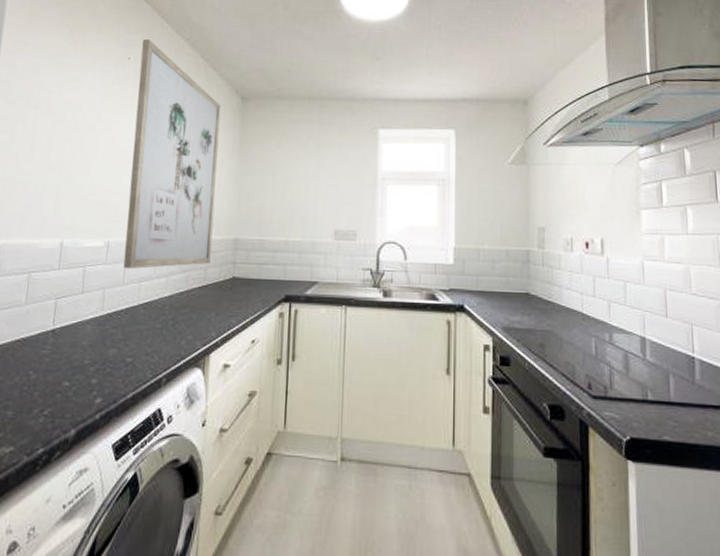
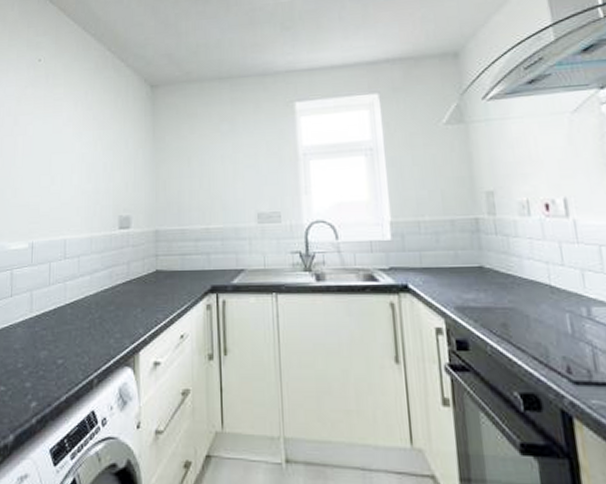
wall art: present [123,38,221,269] -> none [48,38,132,268]

